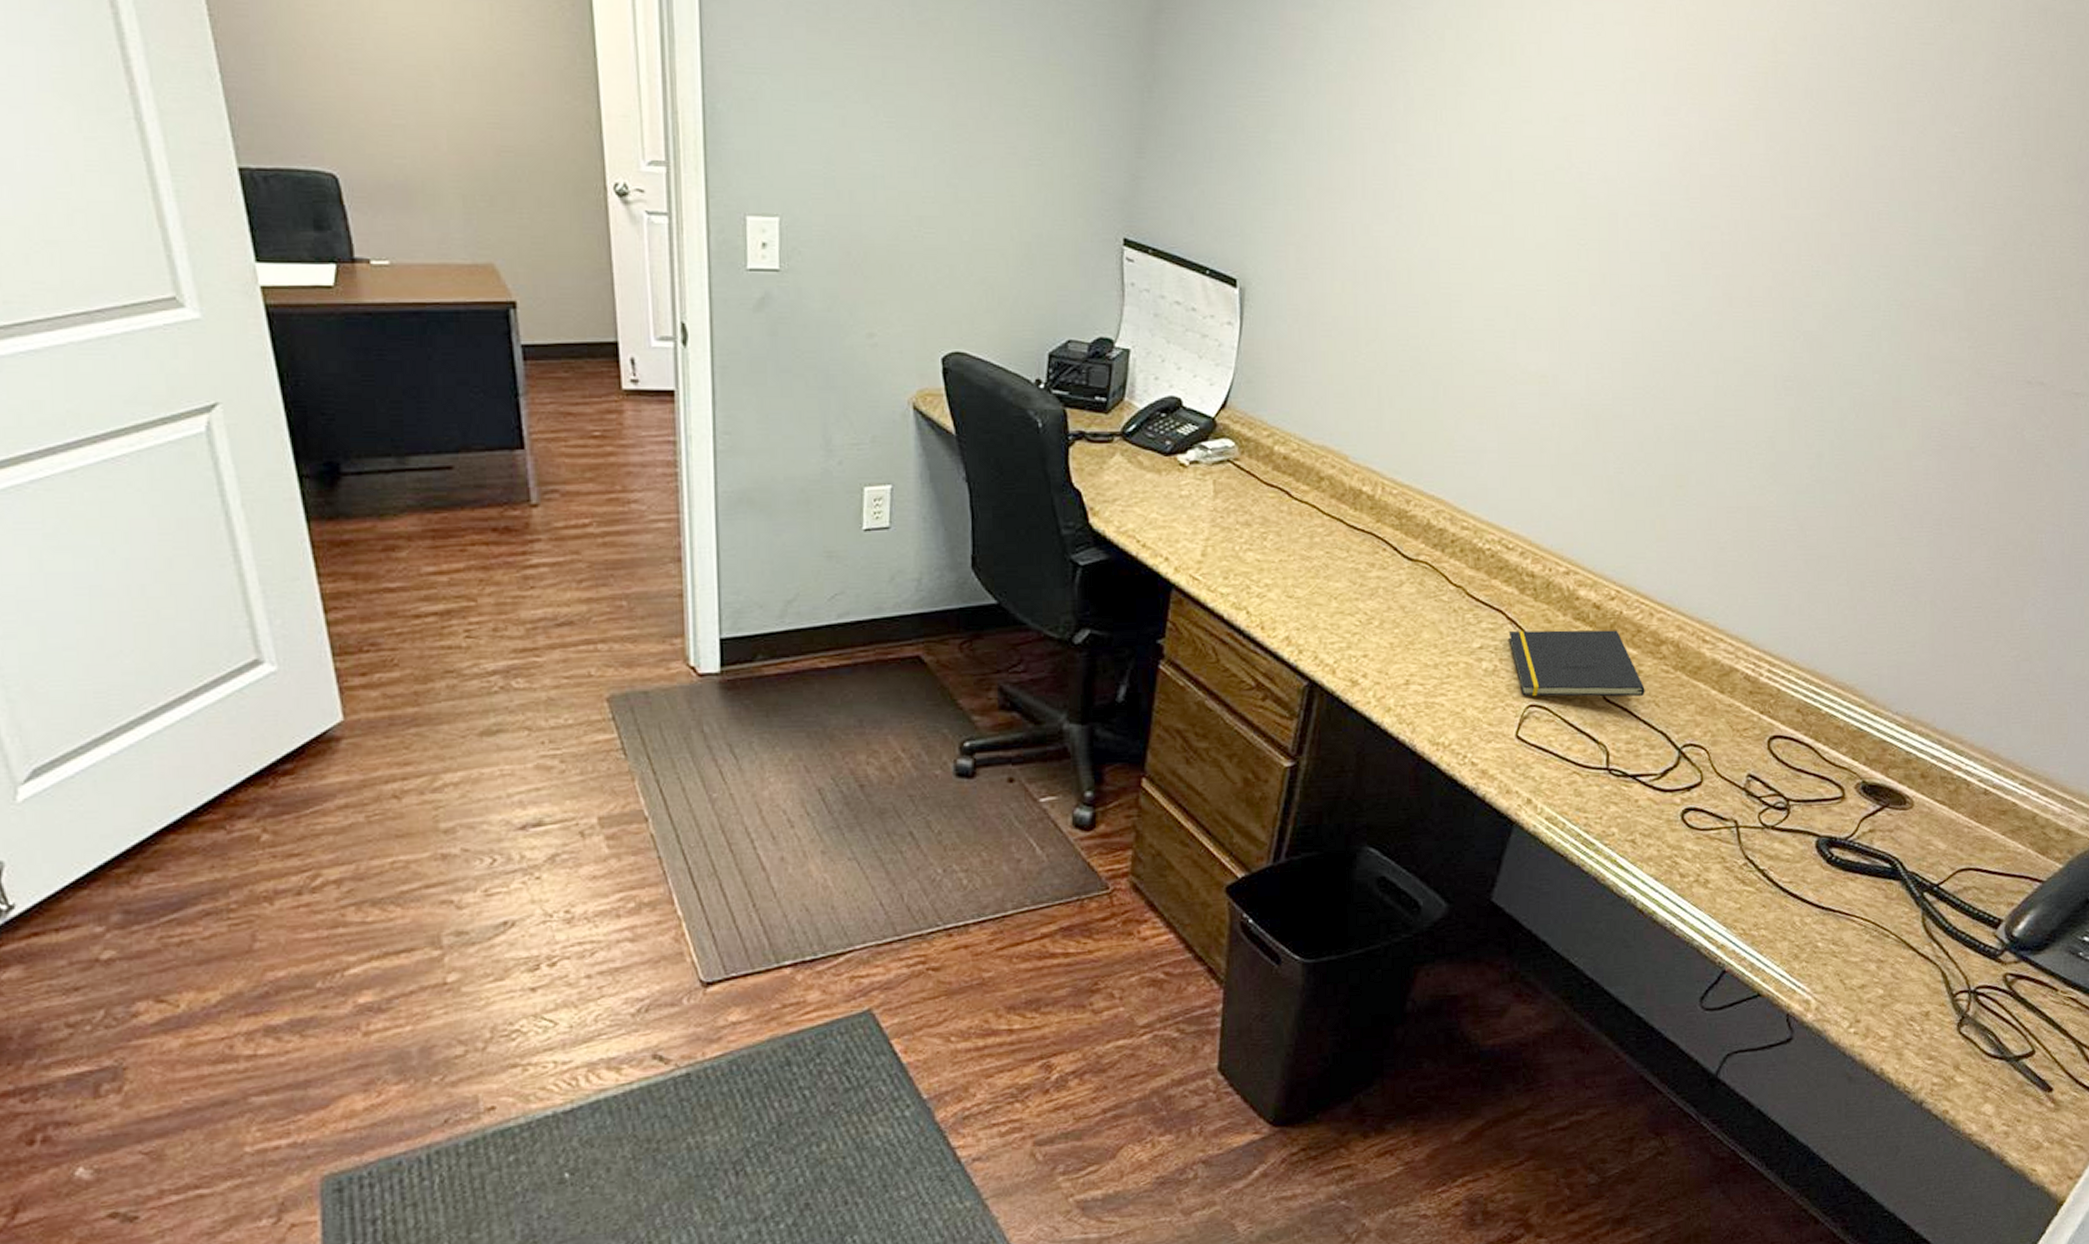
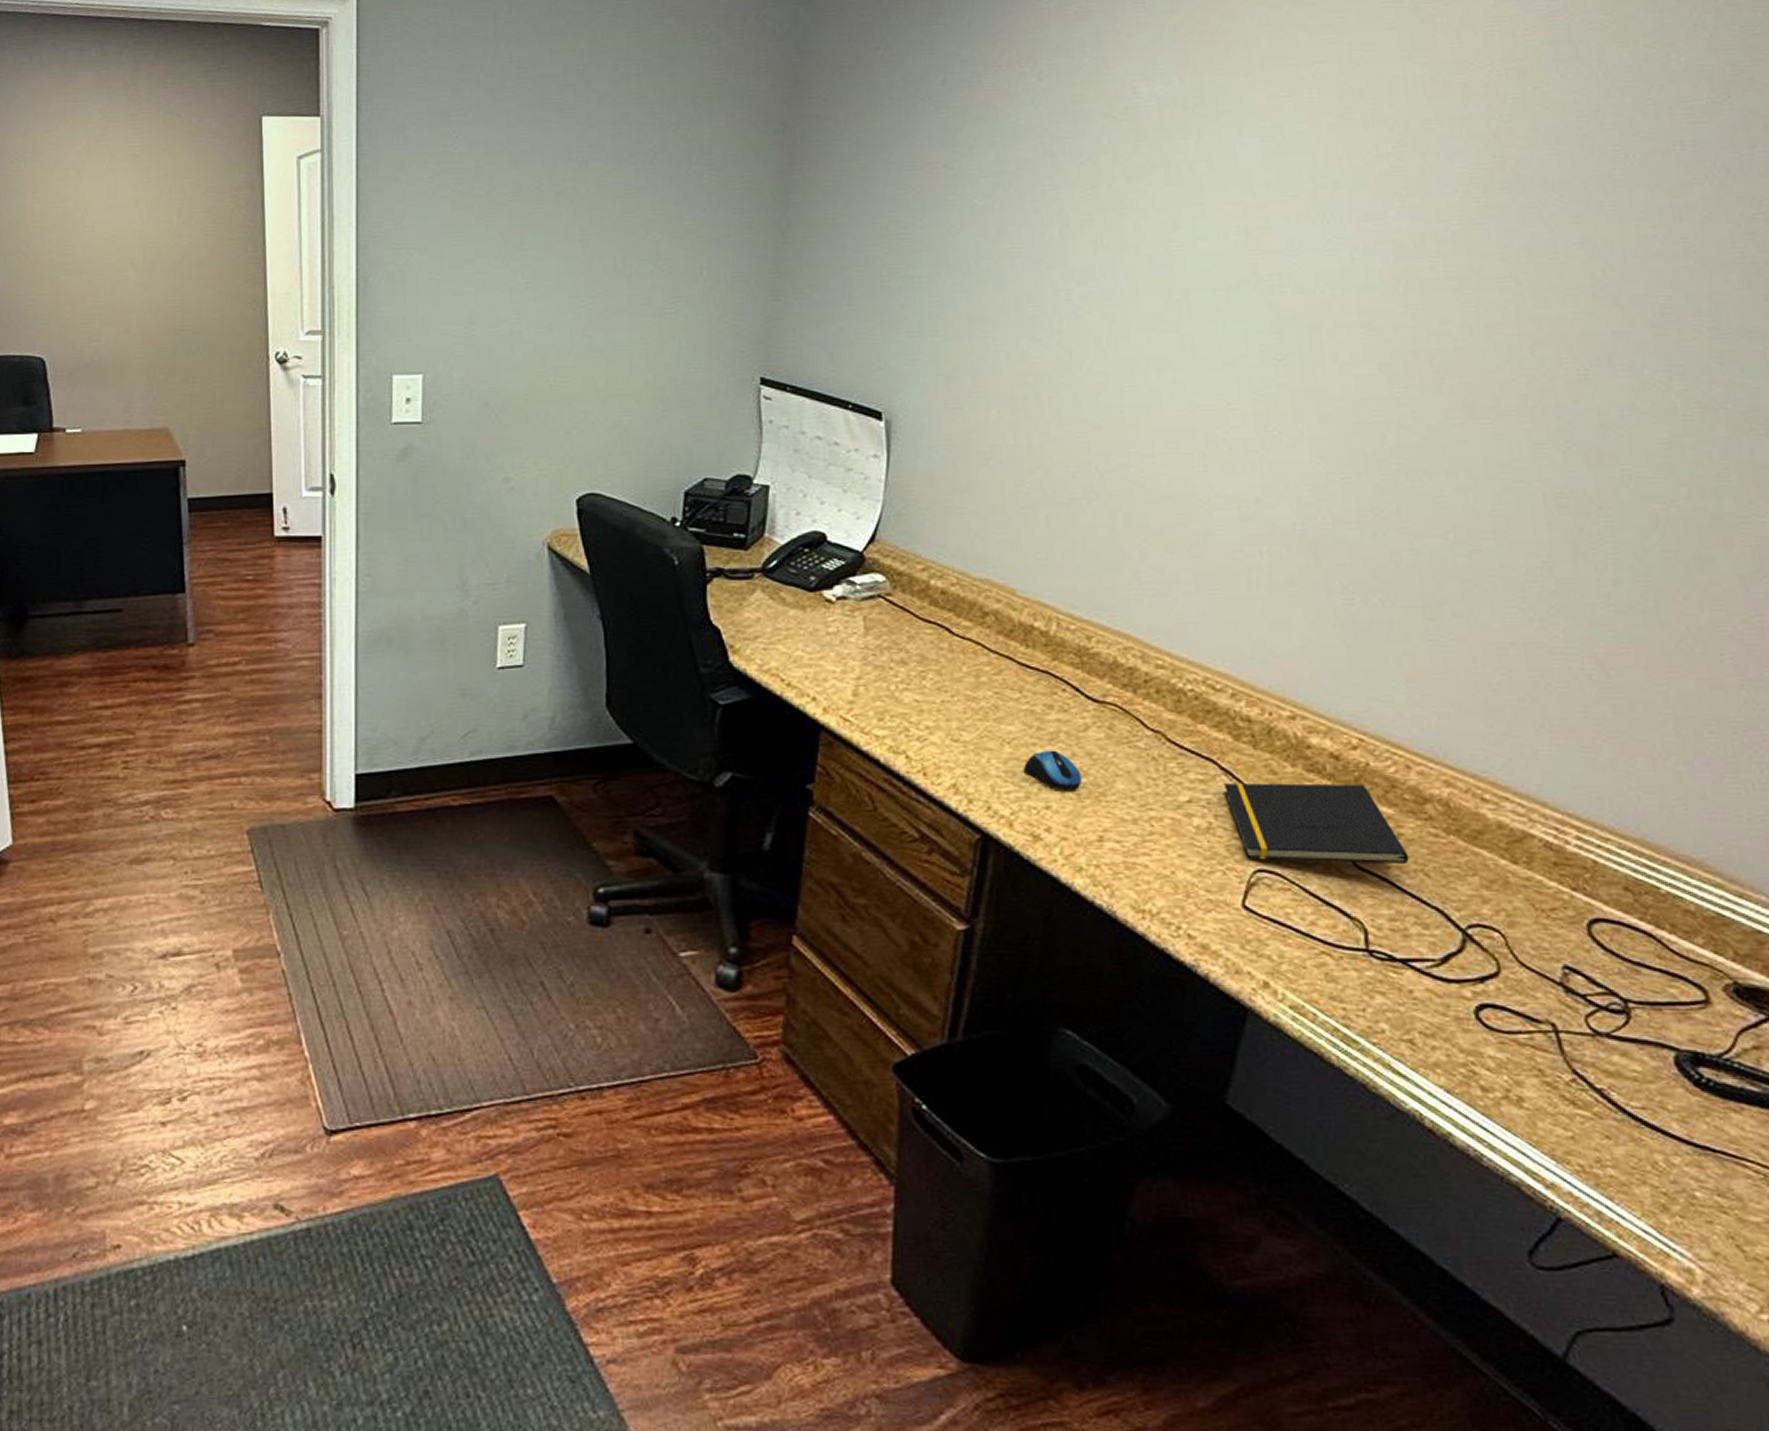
computer mouse: none [1348,604,1394,640] -> present [1024,750,1082,790]

